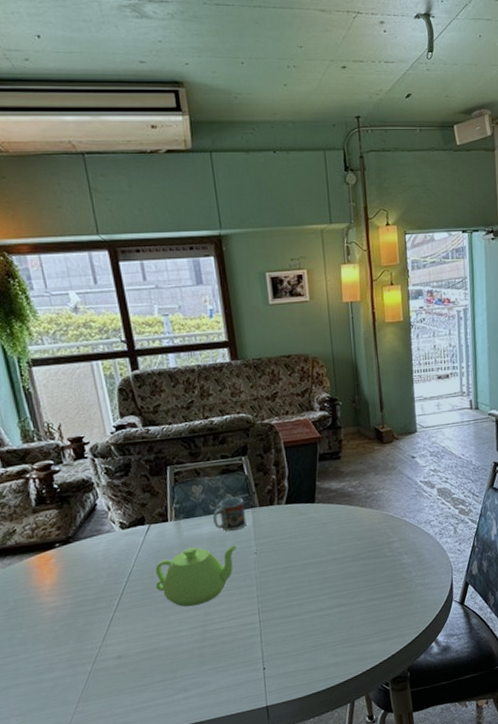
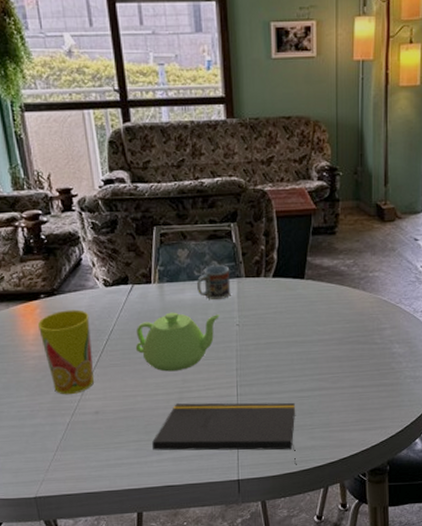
cup: none [53,554,115,643] -> present [37,309,94,395]
notepad: none [178,622,323,689] -> present [152,402,297,465]

